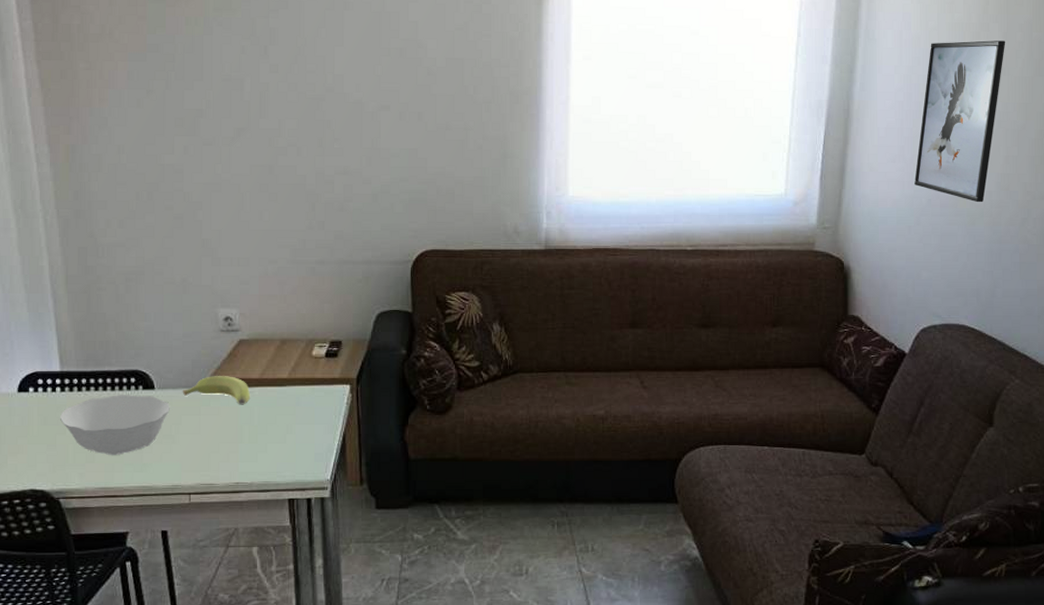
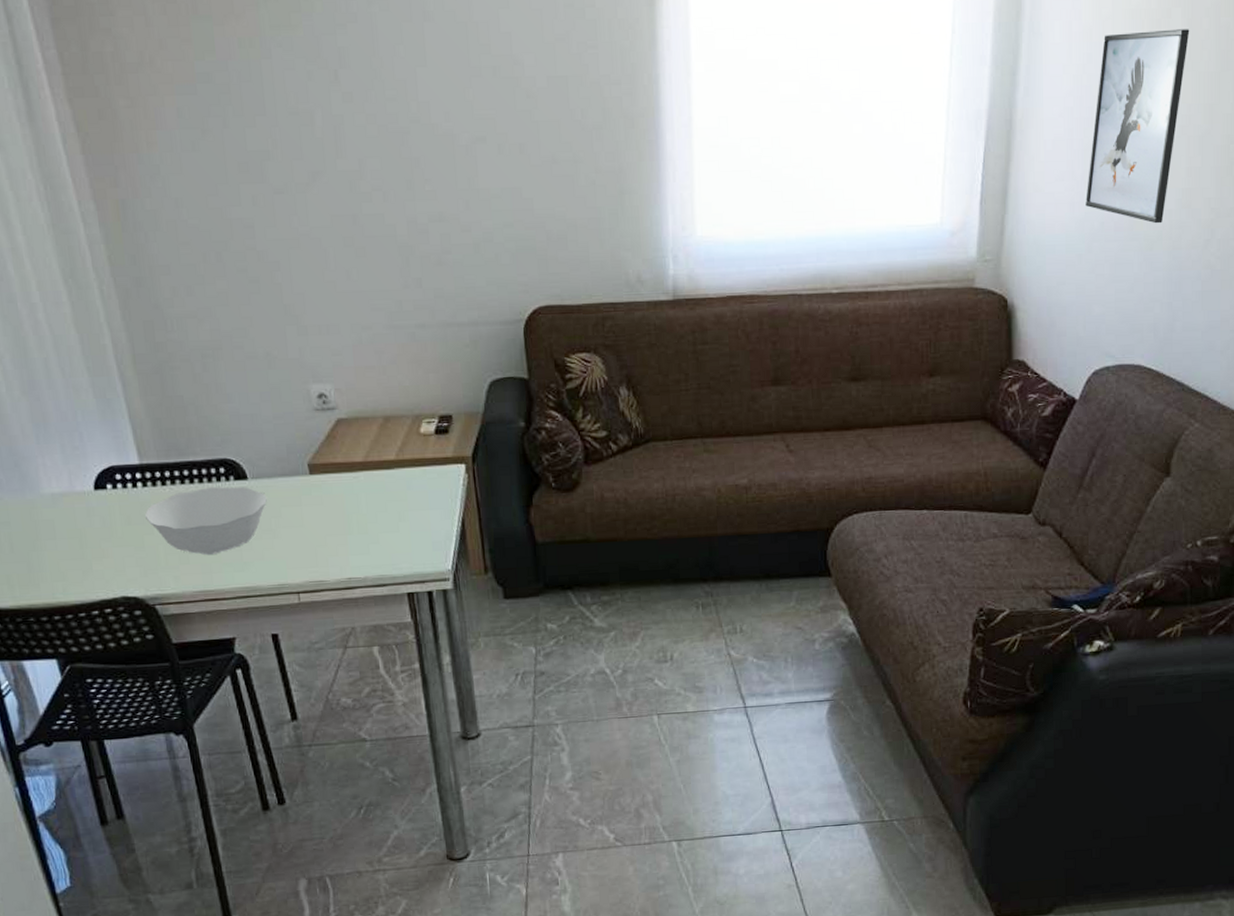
banana: present [182,376,250,405] -> none [278,460,355,492]

